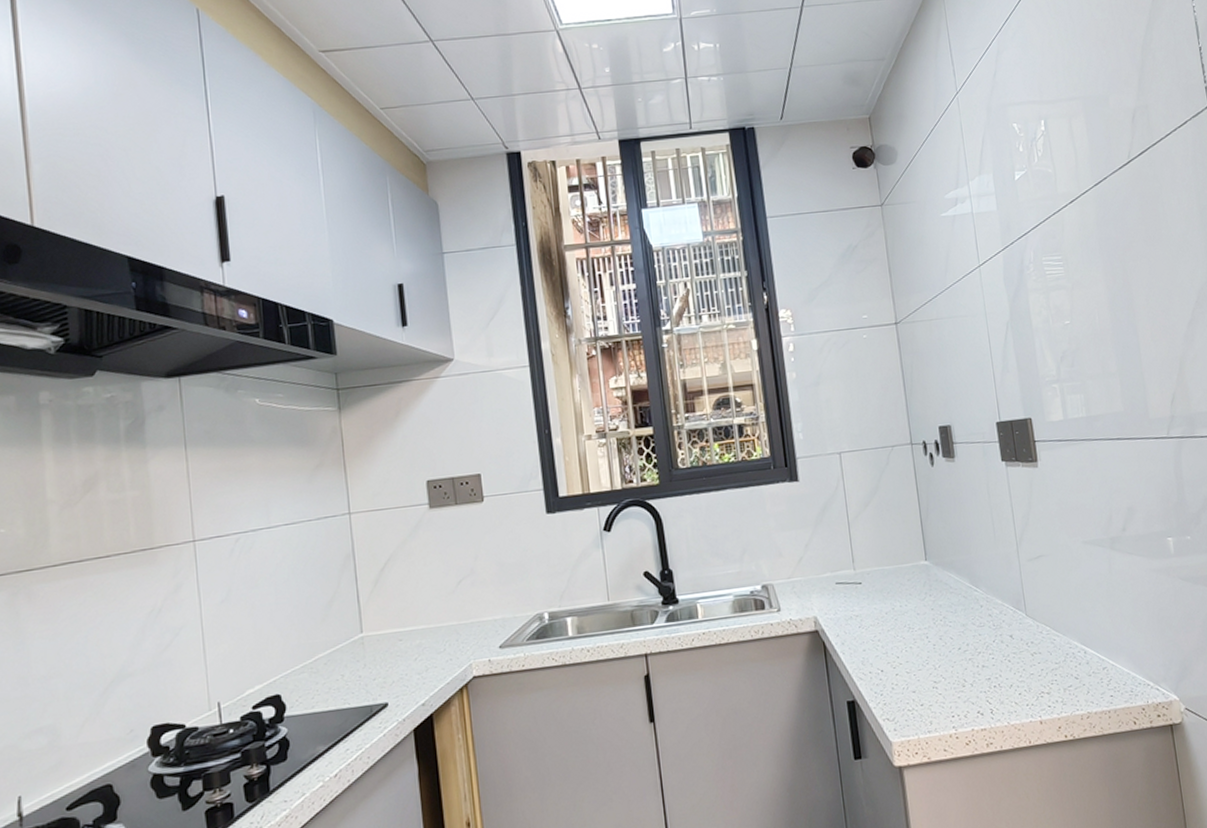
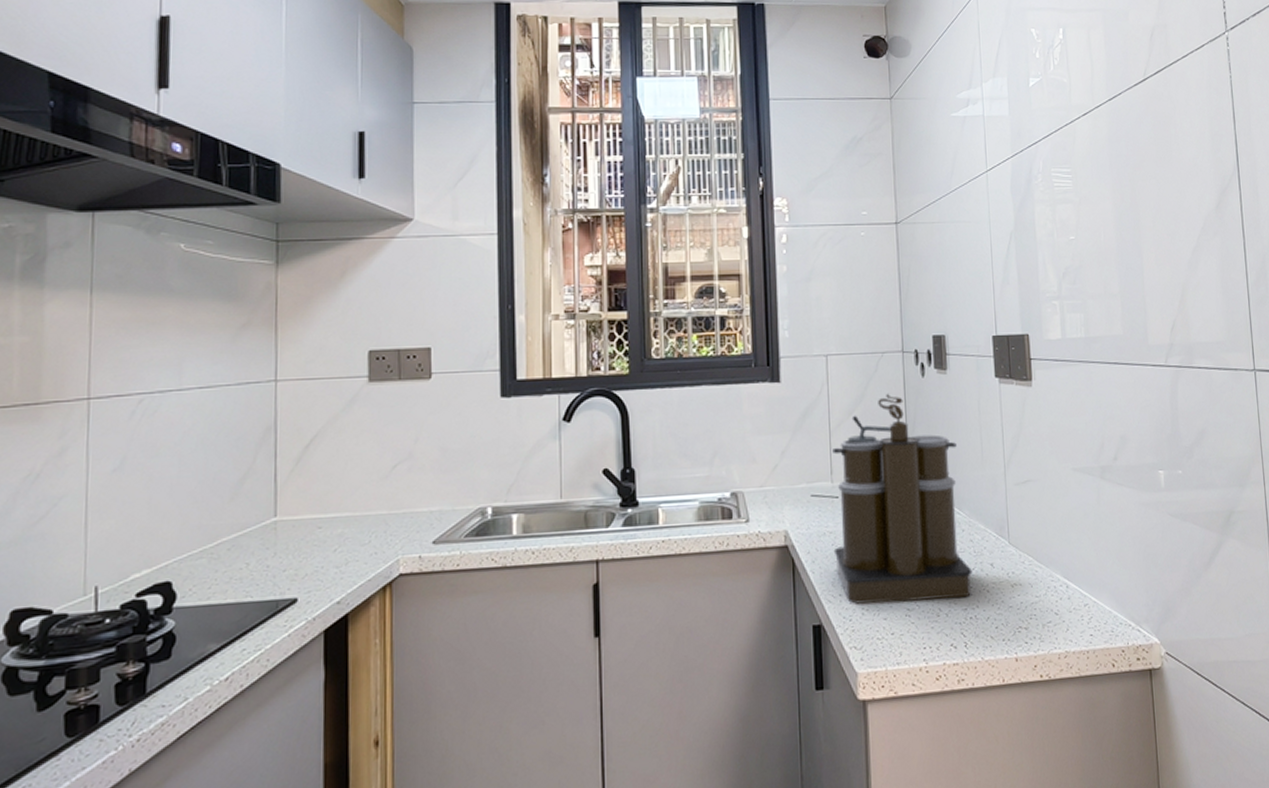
coffee maker: none [852,483,993,680] -> present [833,393,973,604]

